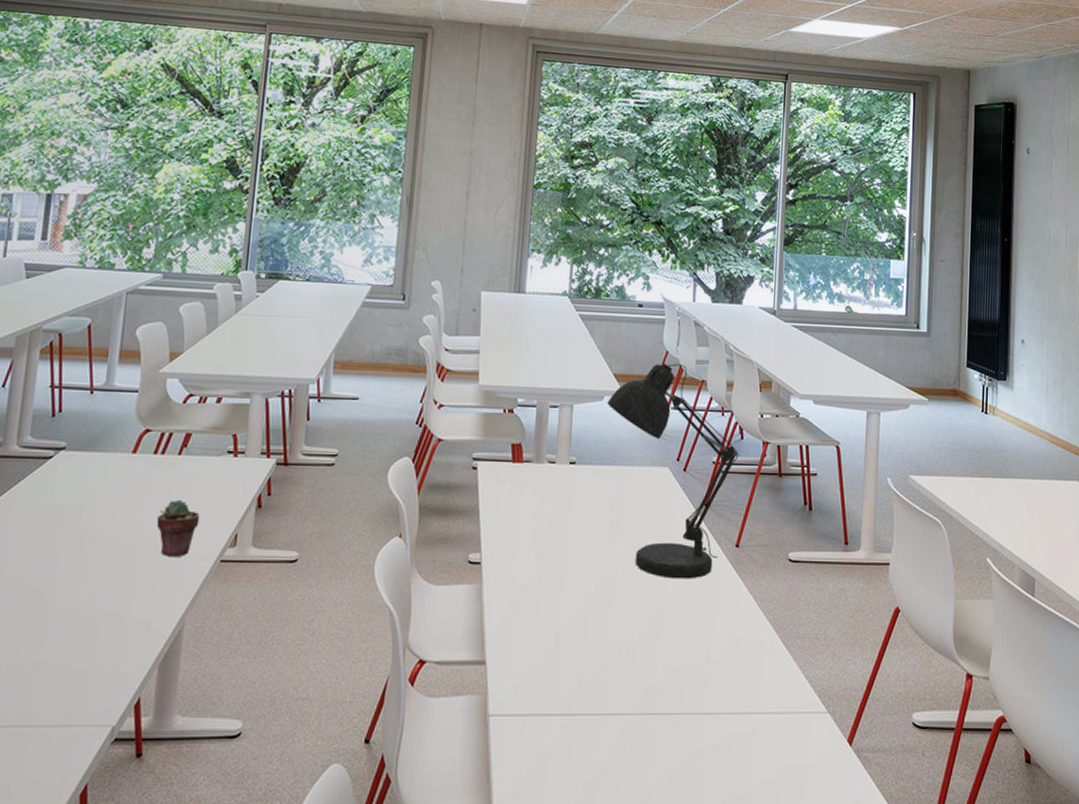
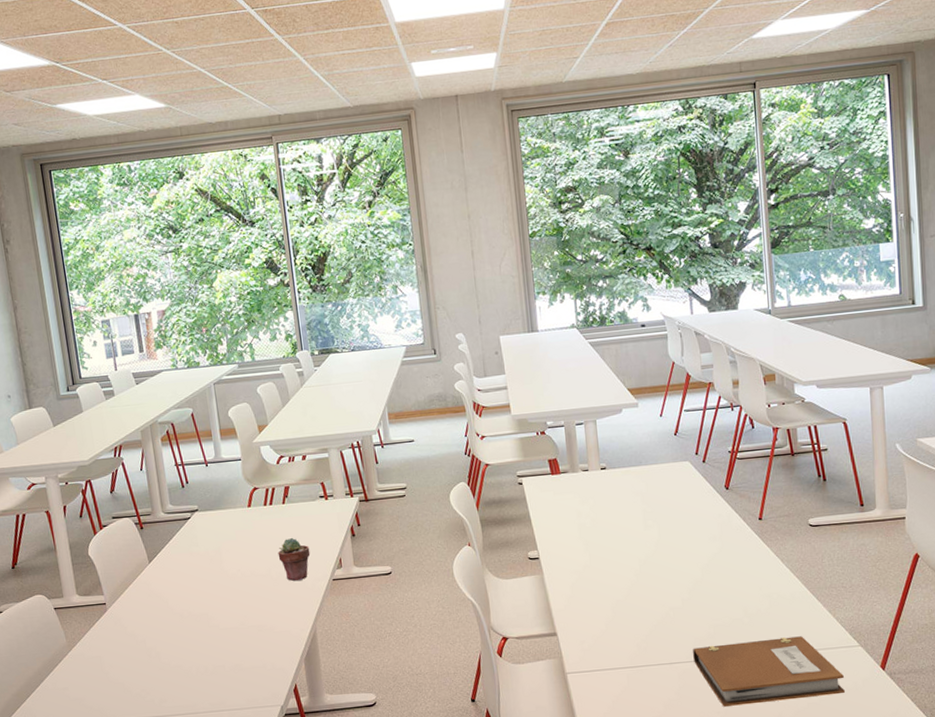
desk lamp: present [607,363,739,579] -> none [626,371,752,553]
notebook: none [641,694,807,776] -> present [693,636,845,707]

